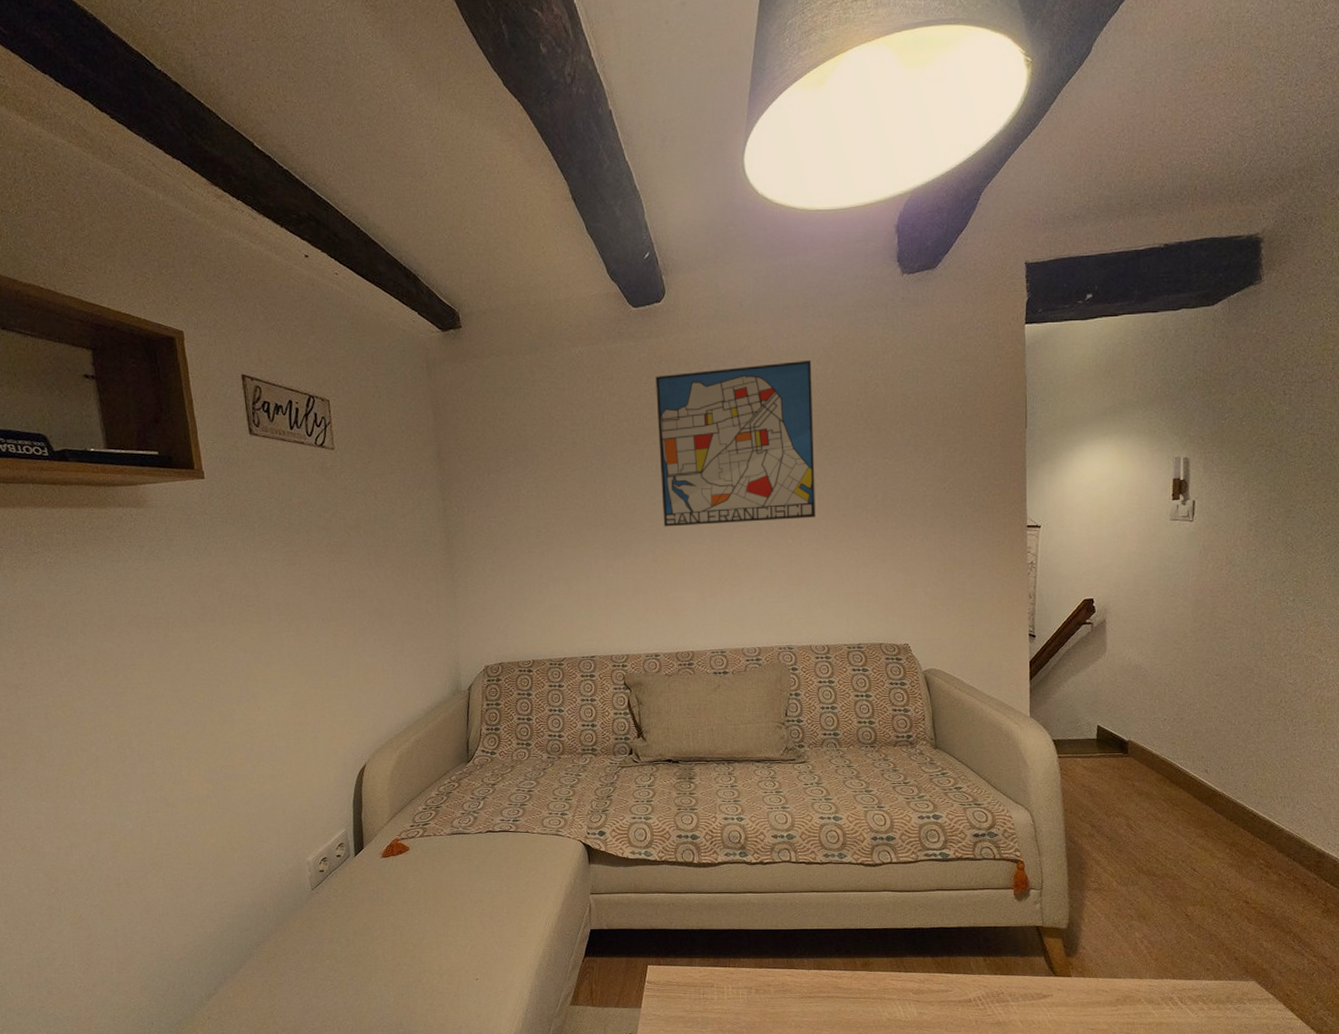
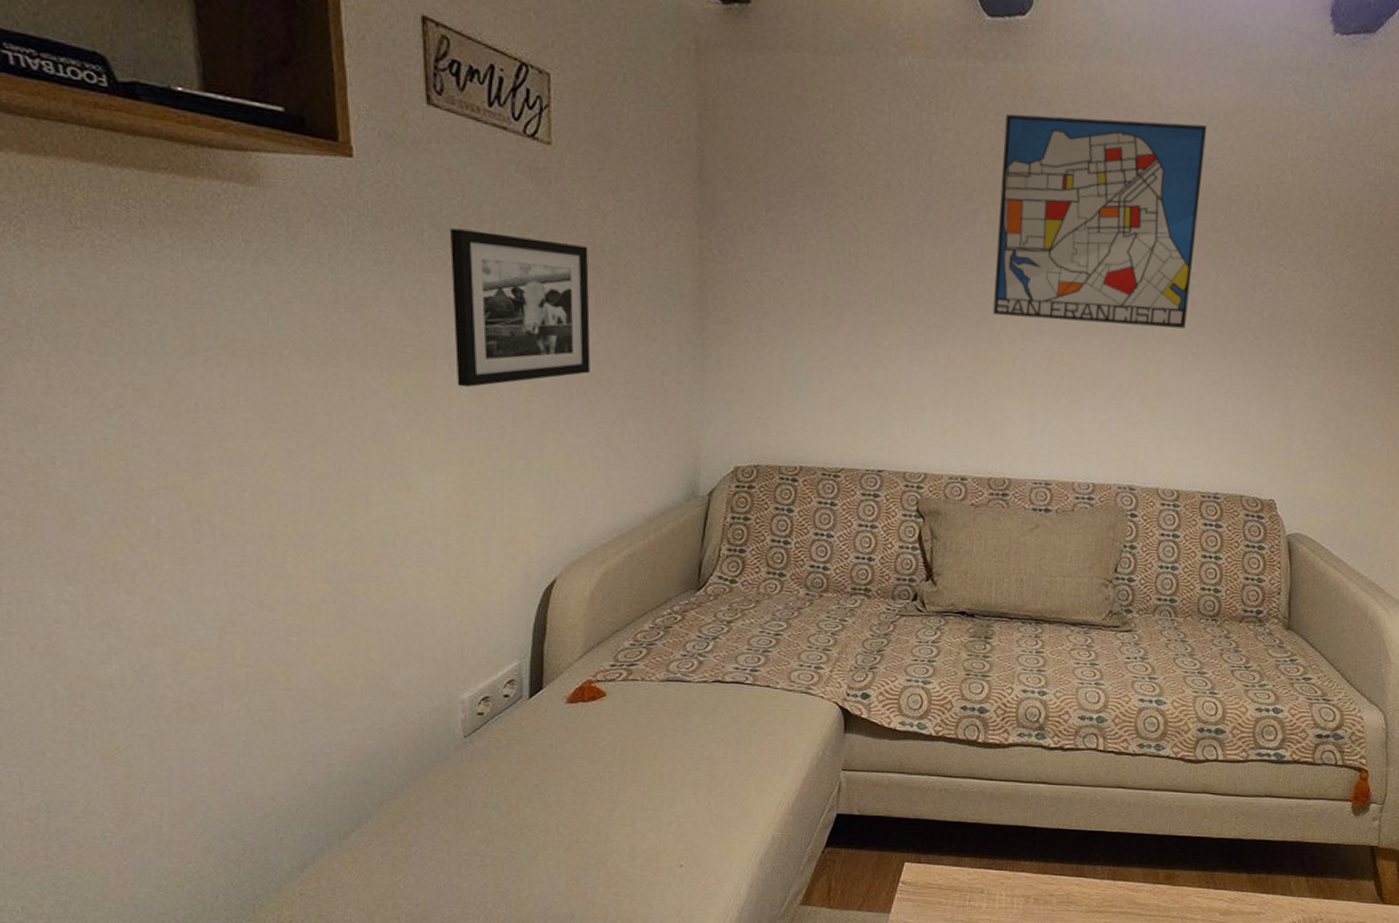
picture frame: none [271,517,376,630] -> present [449,228,591,388]

